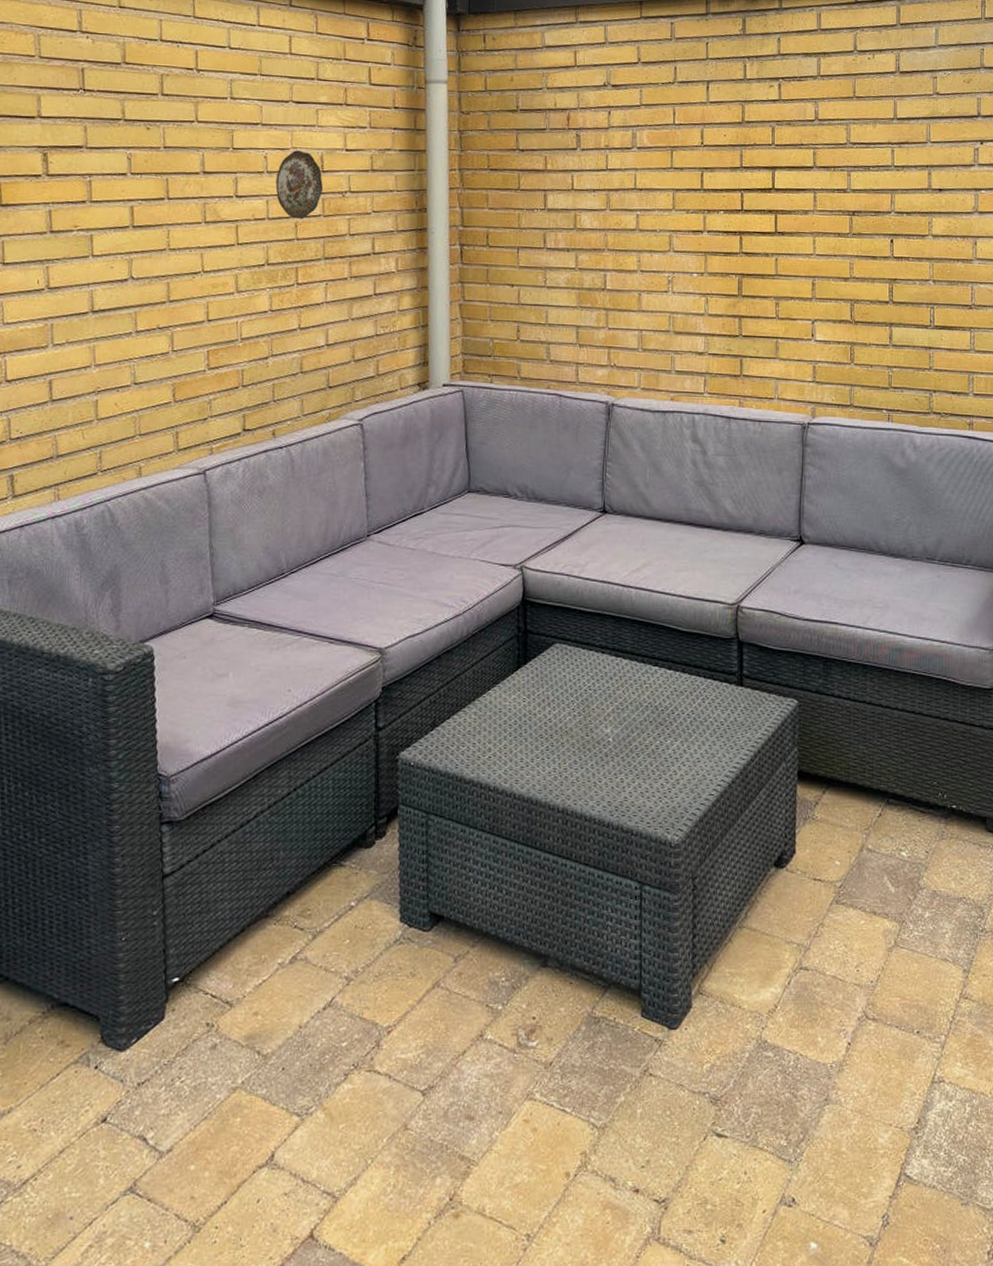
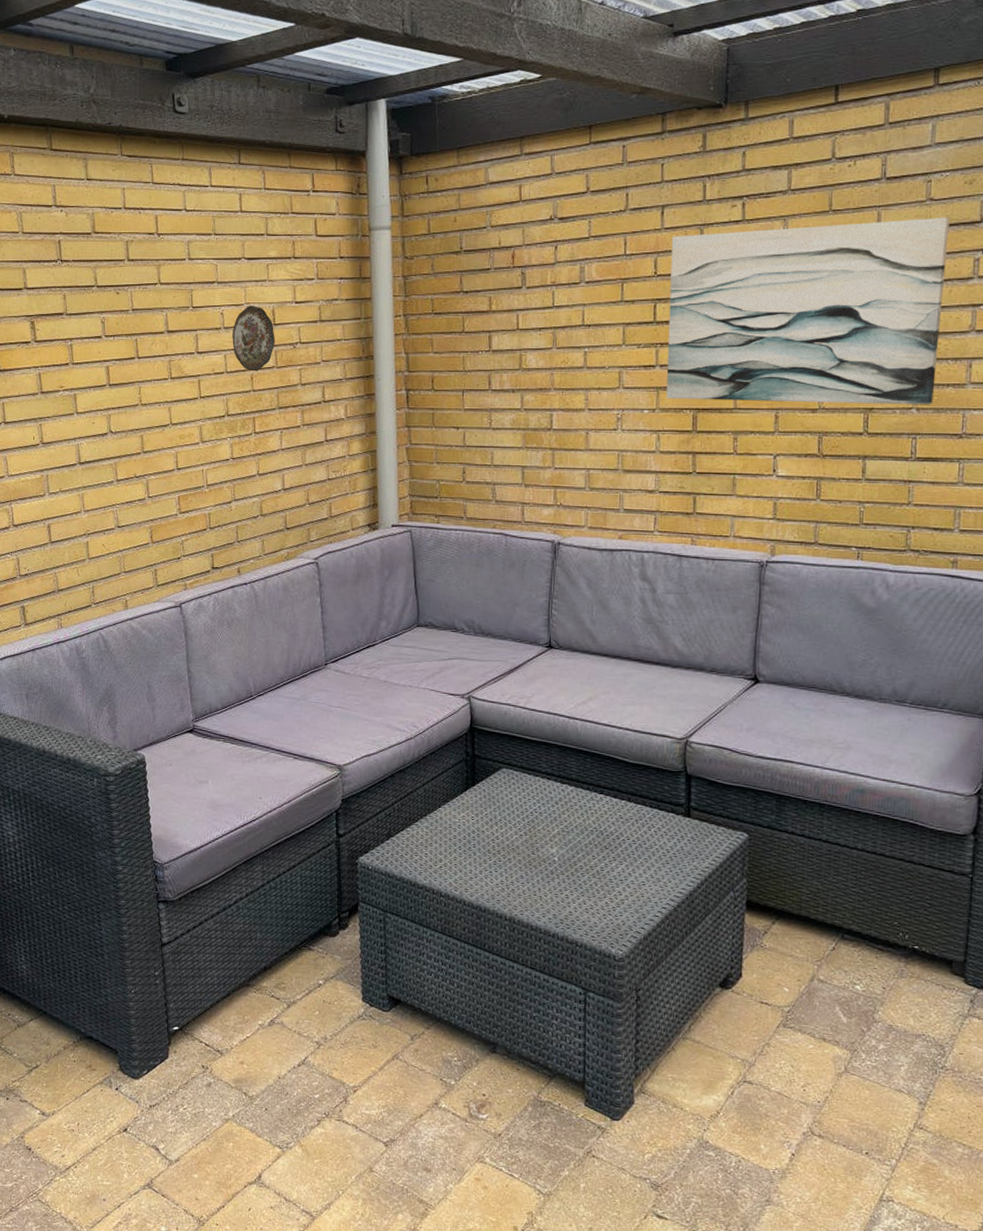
wall art: none [713,109,953,278] -> present [666,218,950,405]

